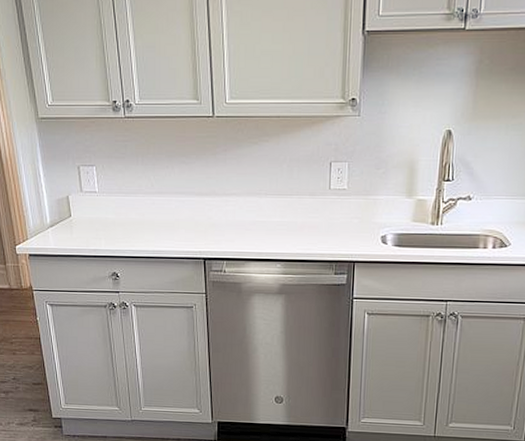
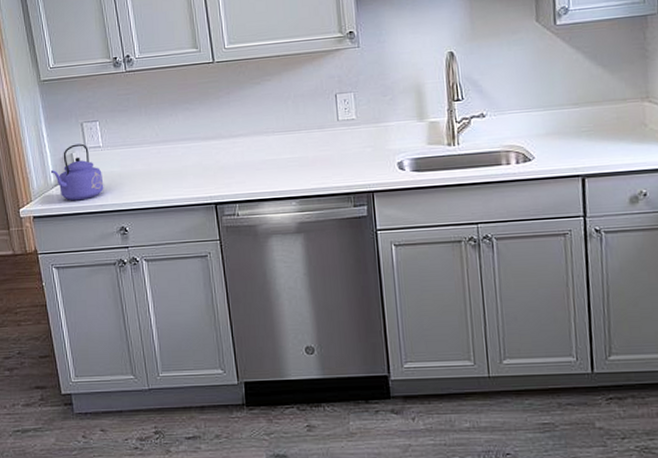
kettle: none [46,187,98,243] -> present [50,143,104,201]

